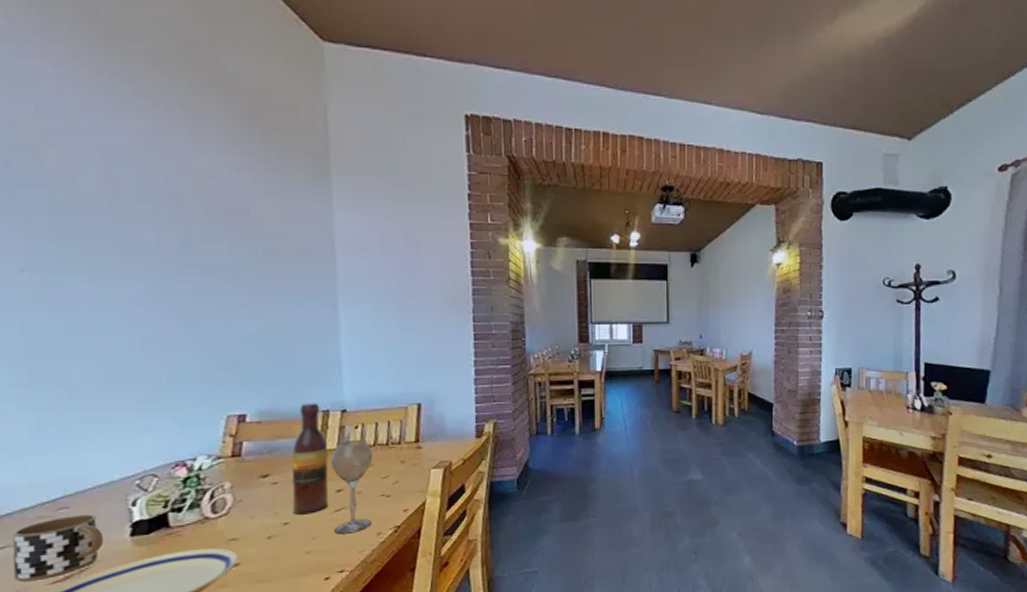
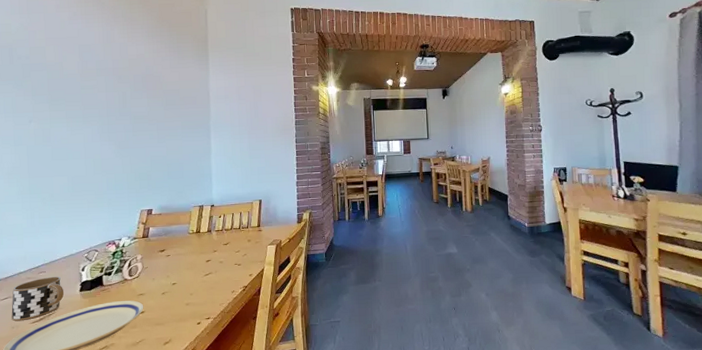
wine bottle: present [291,403,329,515] -> none [178,201,202,278]
wineglass: present [331,439,373,534] -> none [204,225,230,292]

